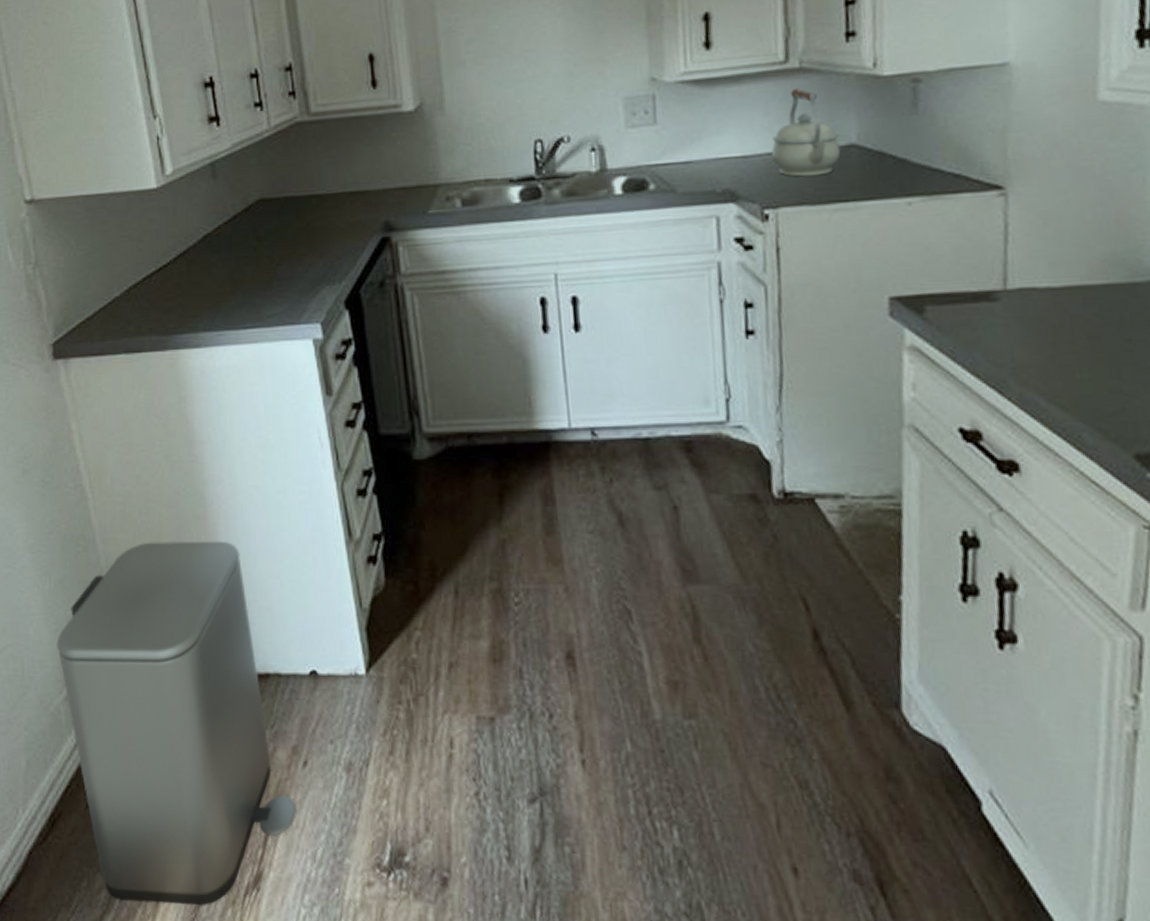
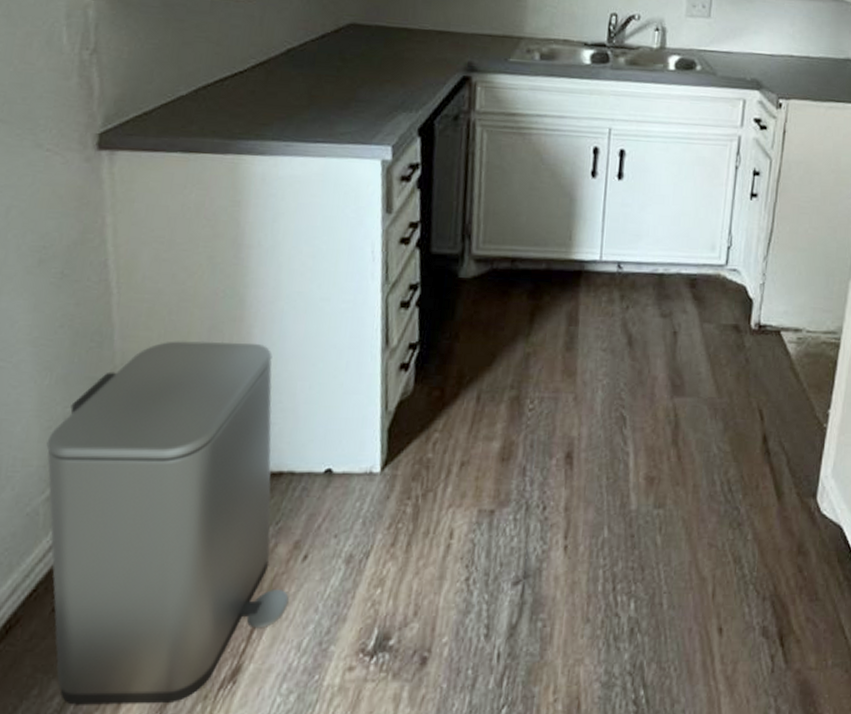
kettle: present [770,89,841,177] -> none [790,9,841,79]

